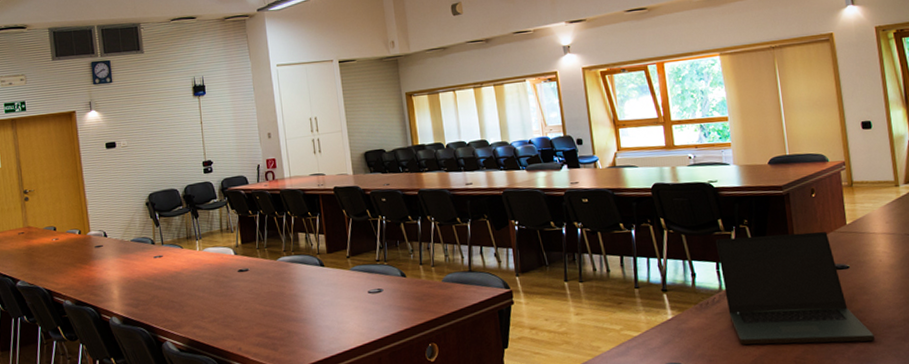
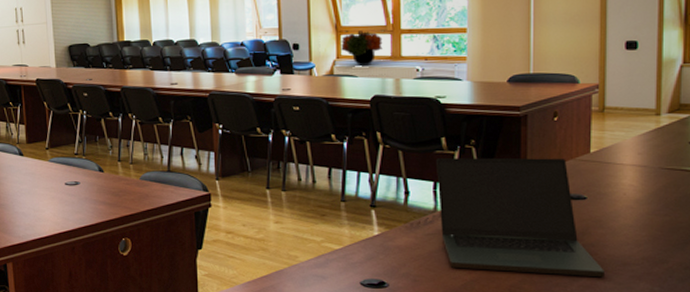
flower arrangement: none [619,123,657,156] -> present [341,30,382,66]

